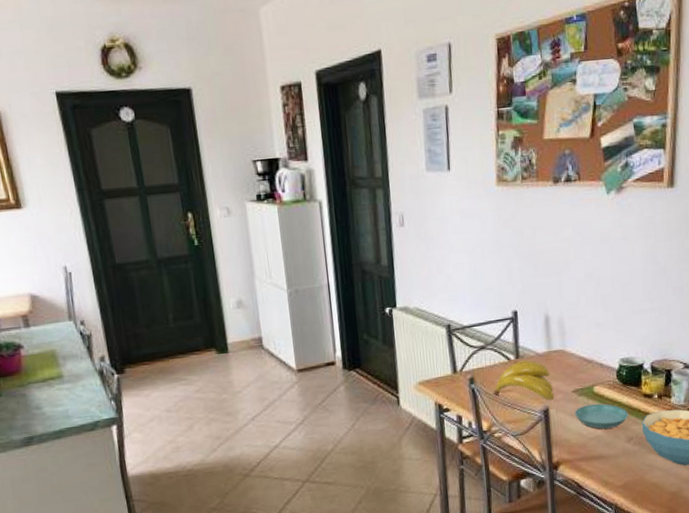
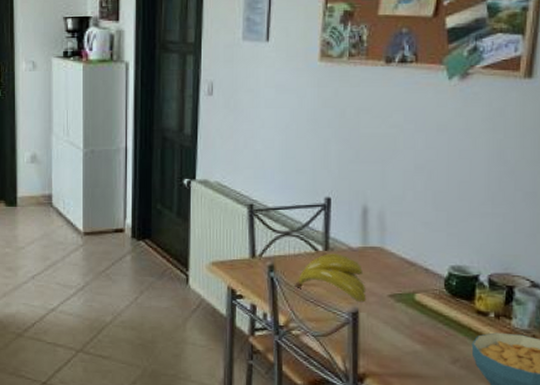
saucer: present [574,403,629,429] -> none [389,313,456,345]

